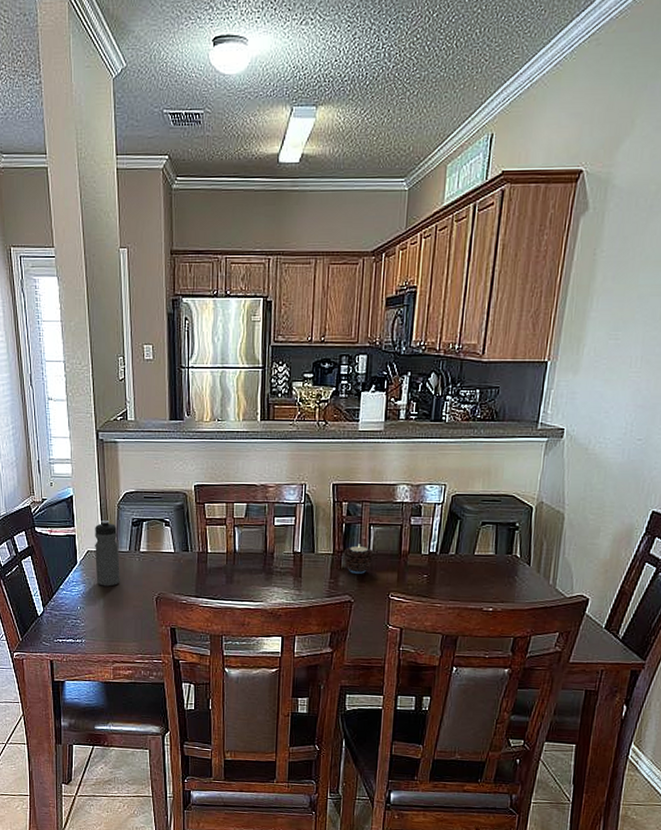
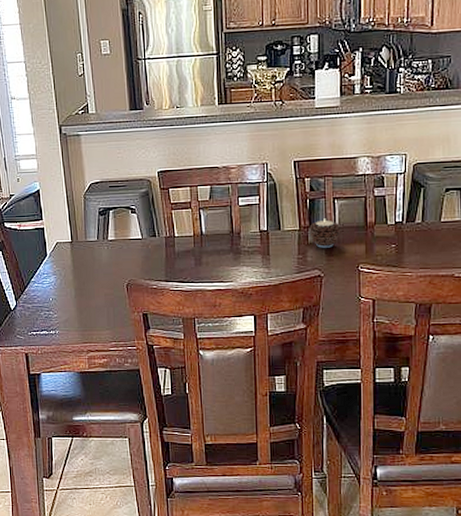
water bottle: present [95,519,120,587] -> none [63,211,90,277]

